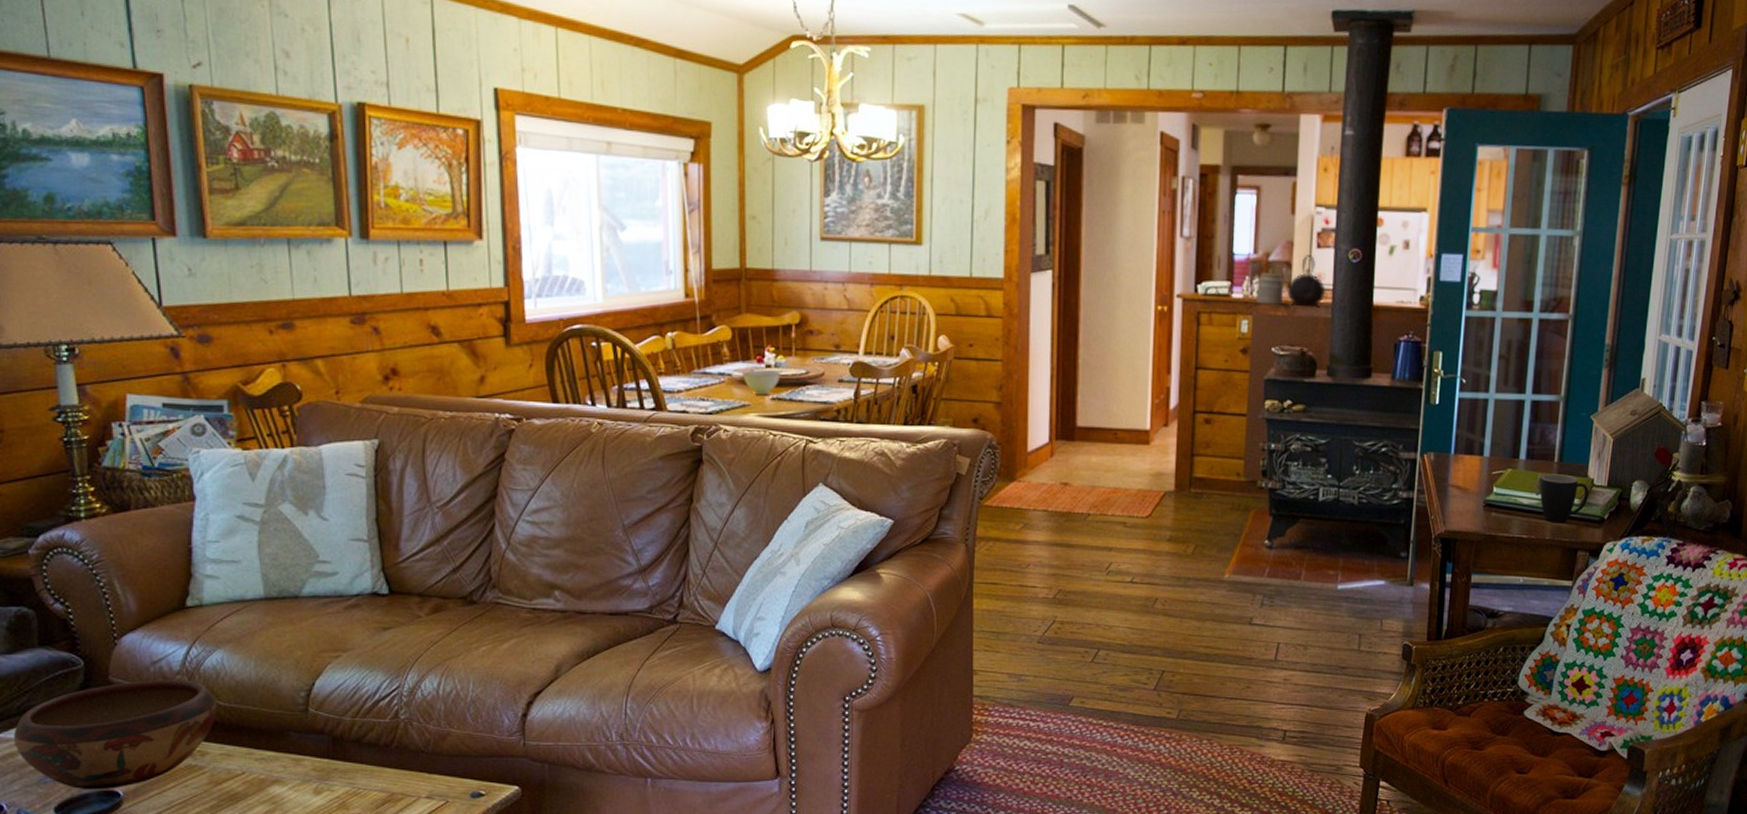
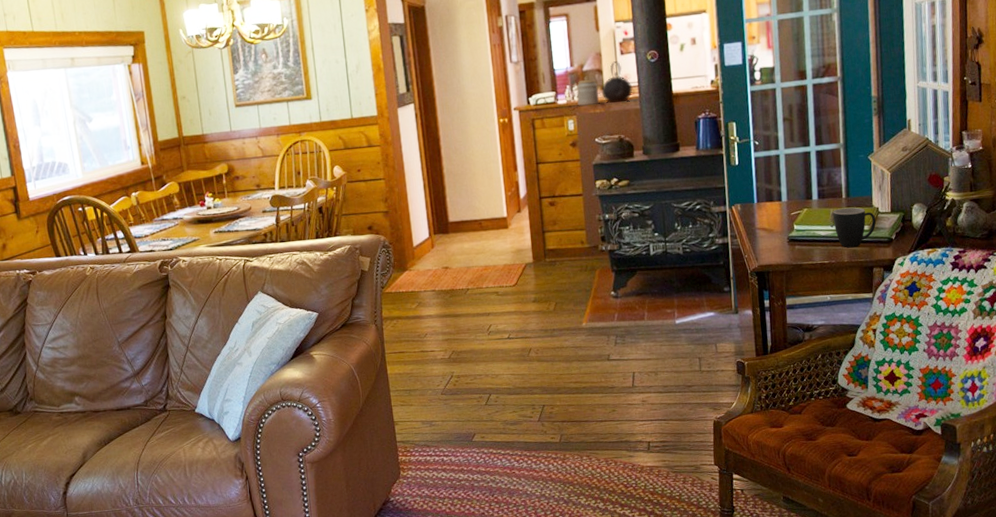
bowl: present [742,369,781,395] -> none [190,210,219,231]

